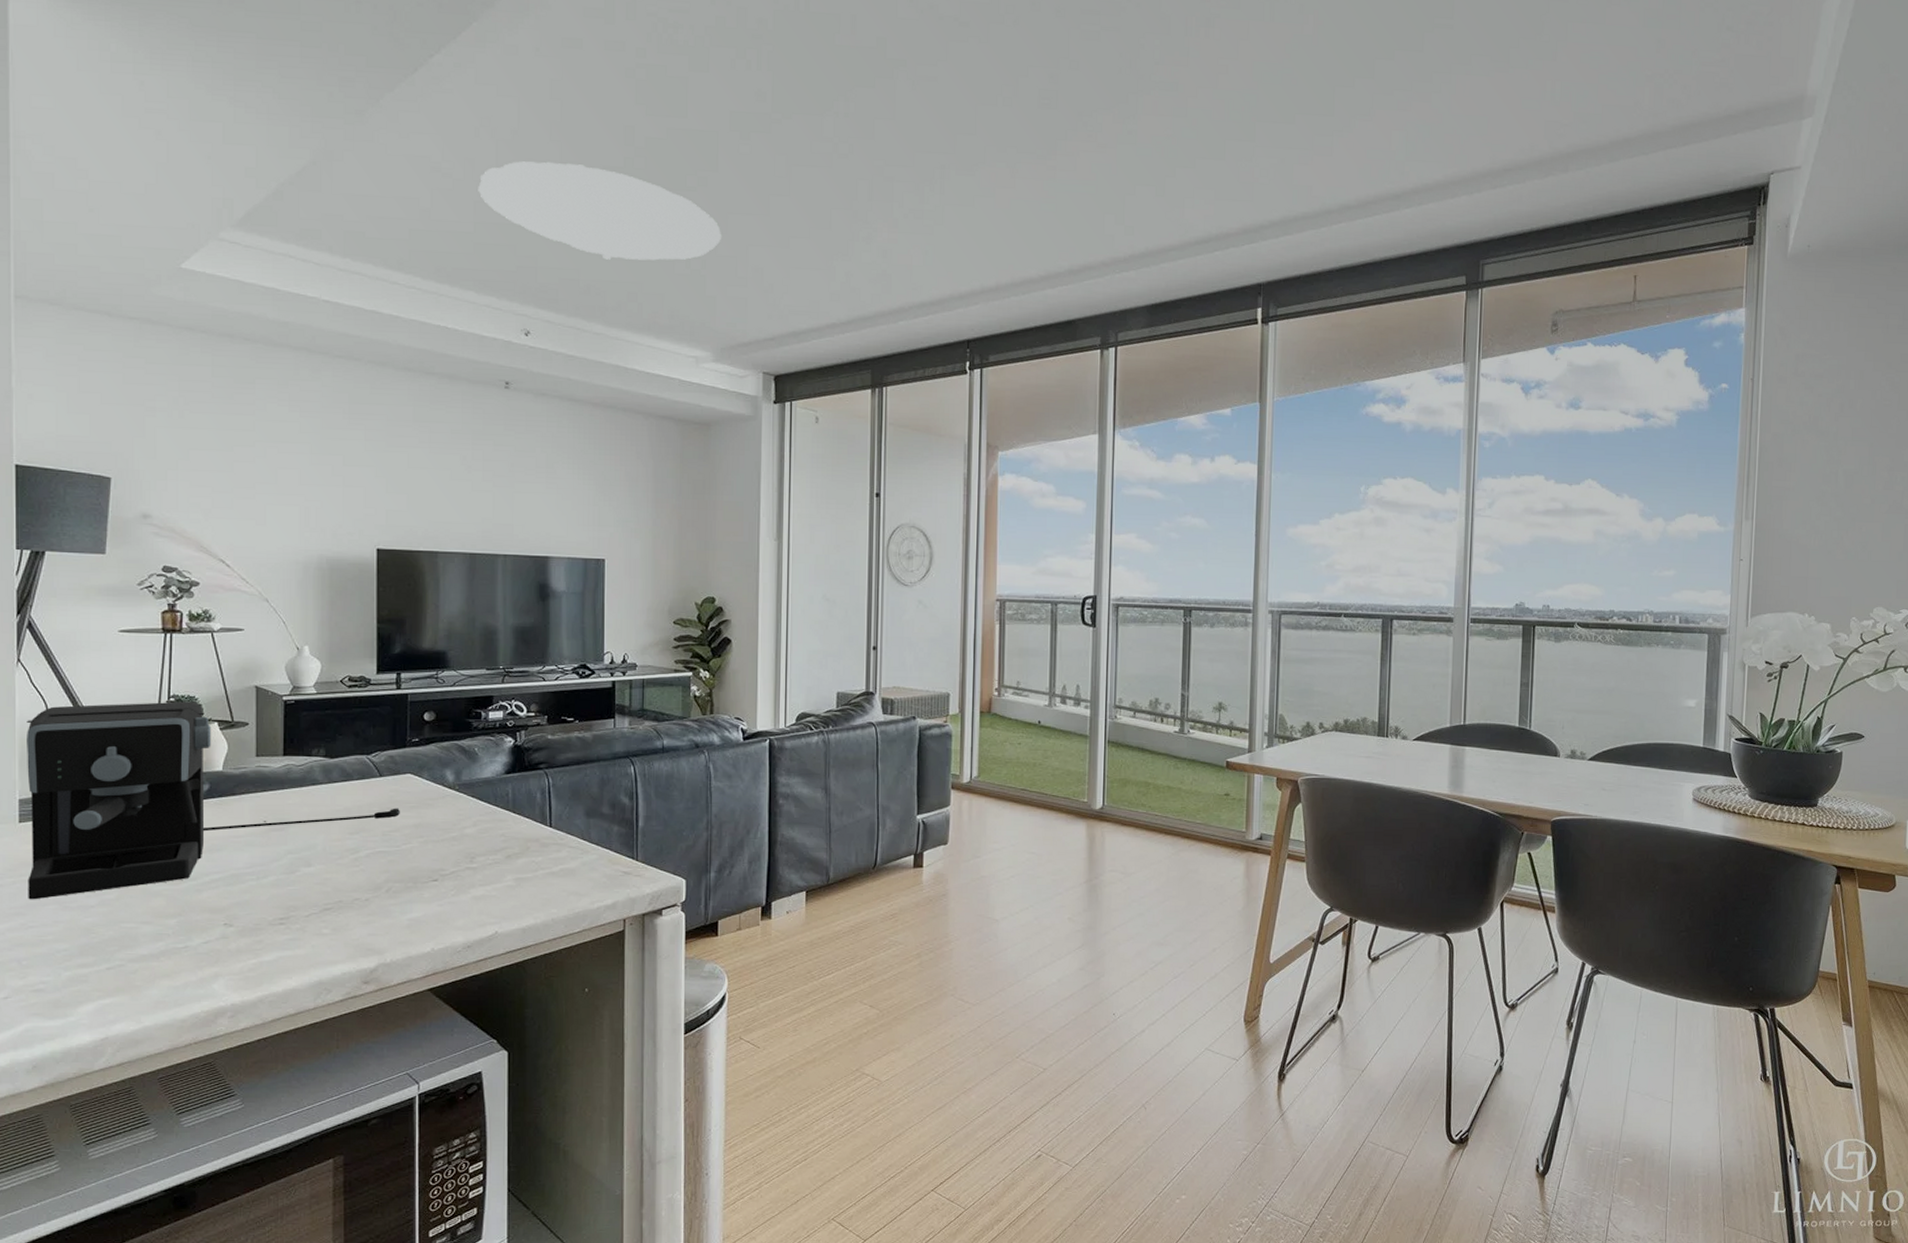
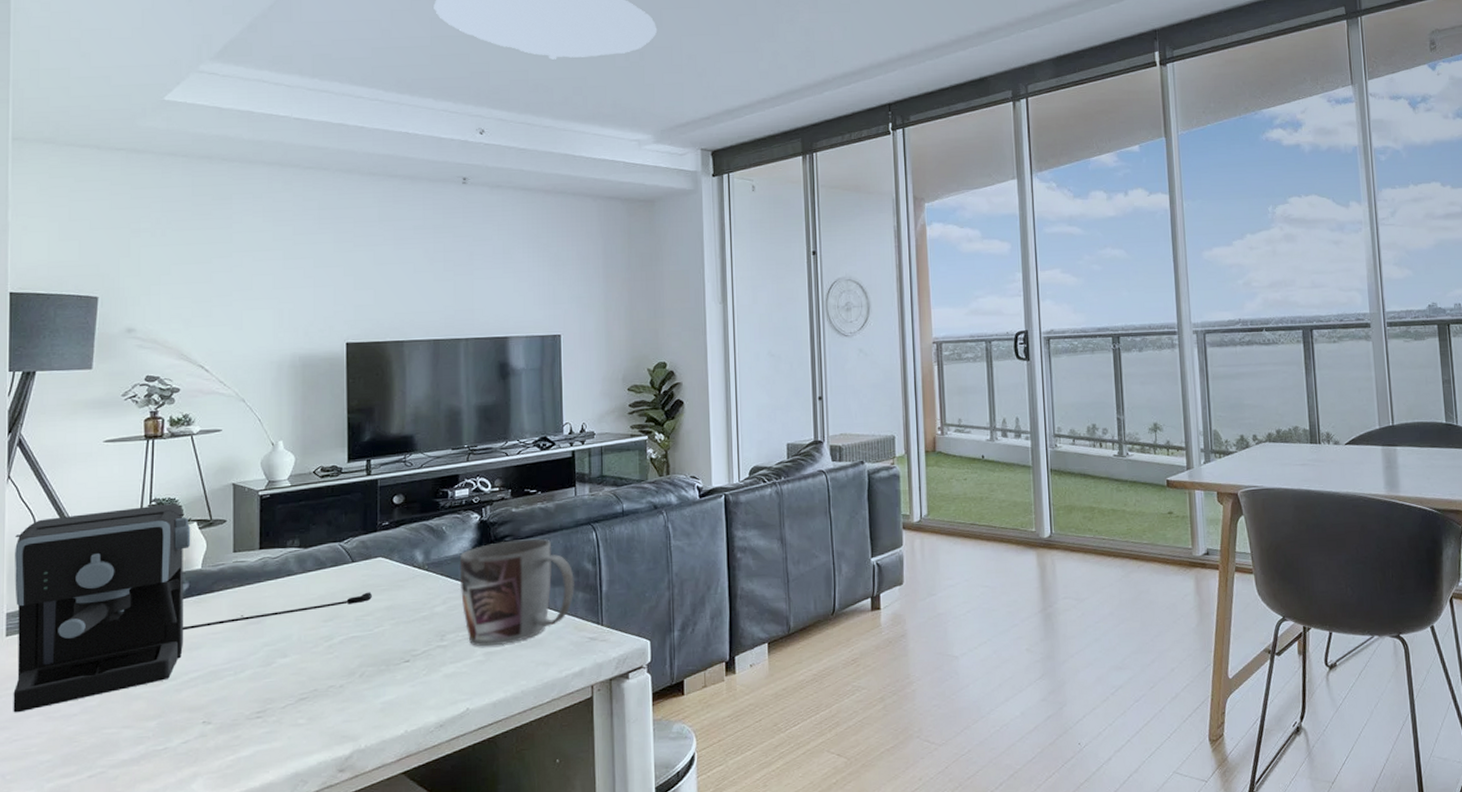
mug: none [491,767,610,872] -> present [459,538,574,647]

